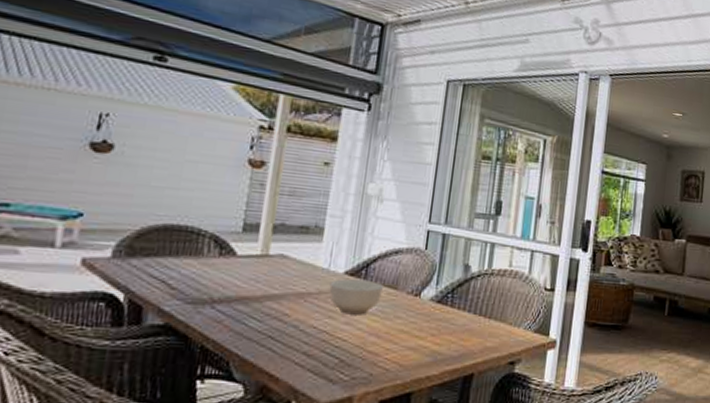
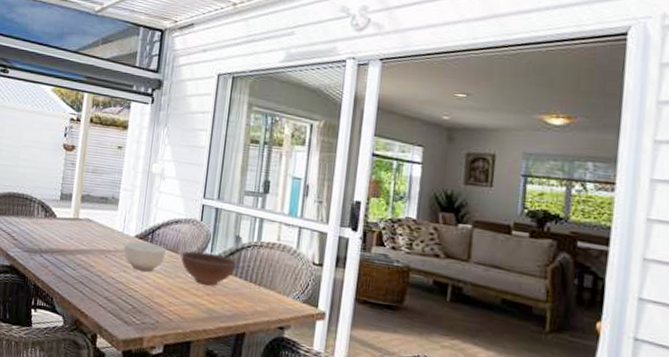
bowl: none [401,285,465,325] -> present [181,251,237,286]

